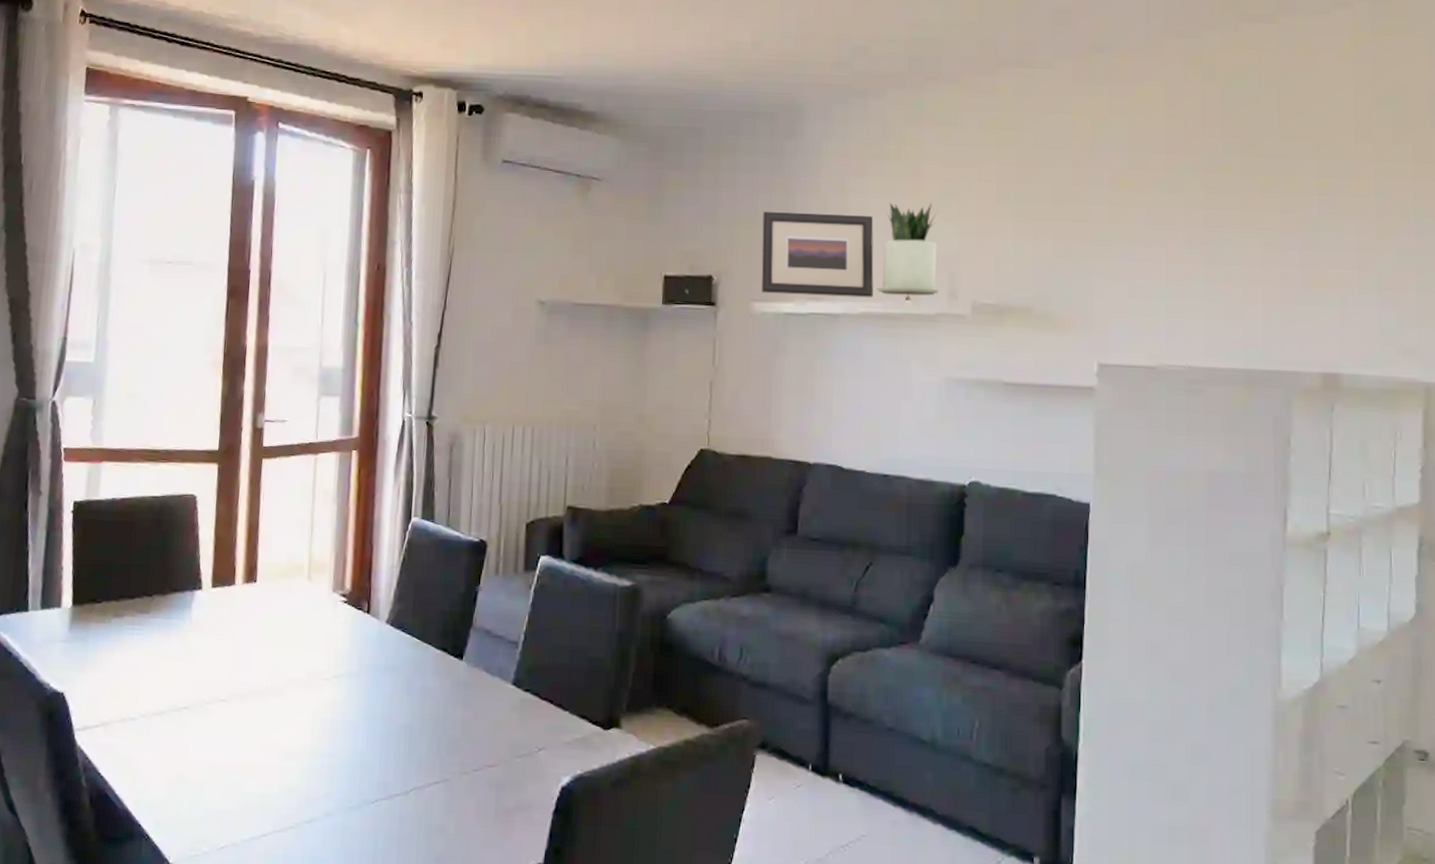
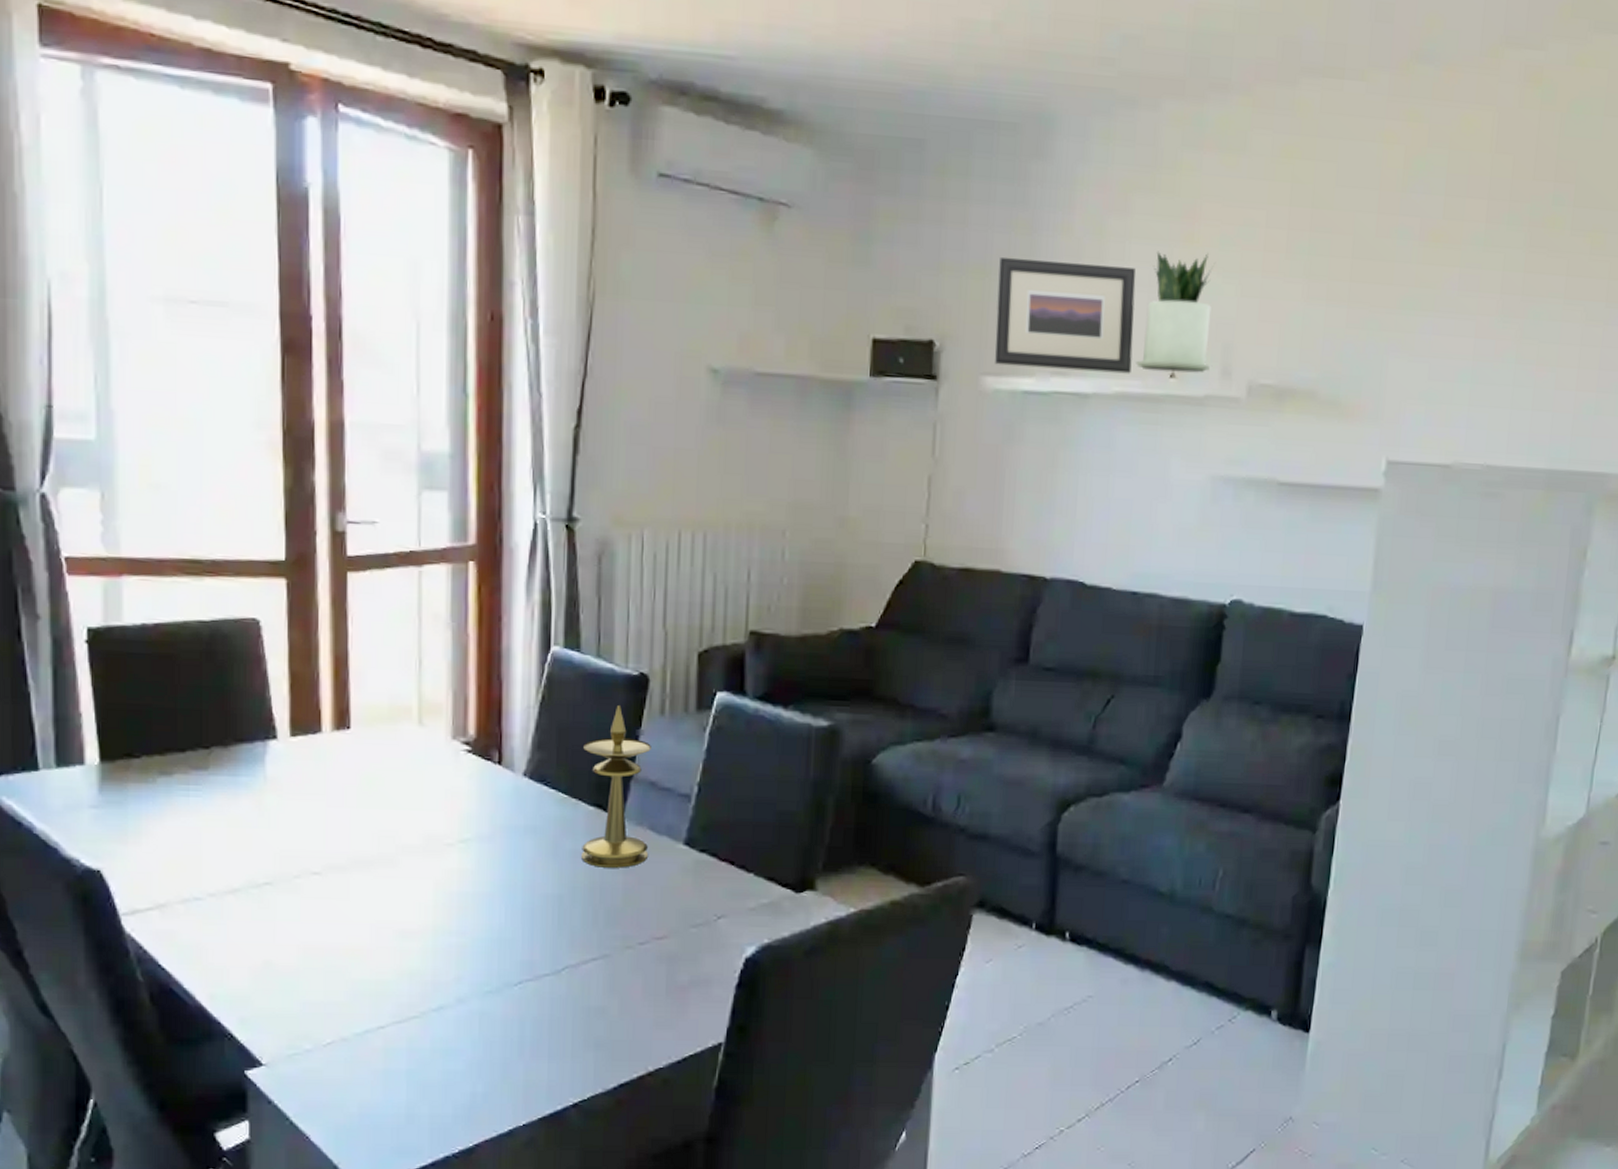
candlestick: none [429,565,488,704] -> present [581,704,651,868]

